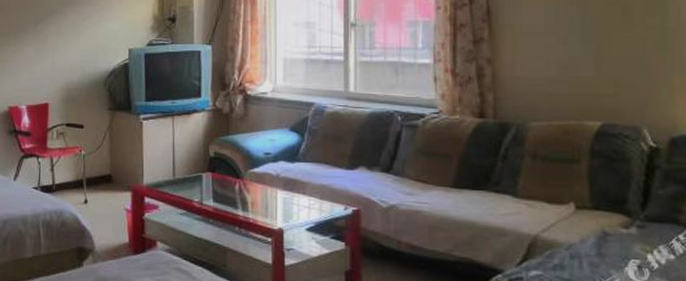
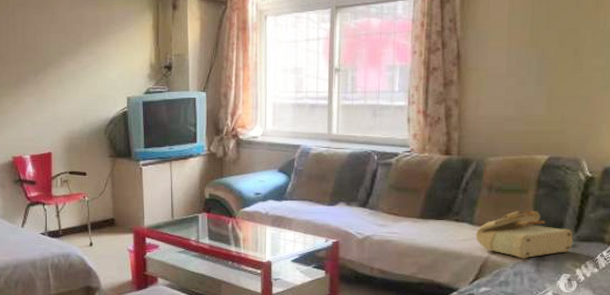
handbag: none [520,183,641,240] -> present [475,211,574,259]

